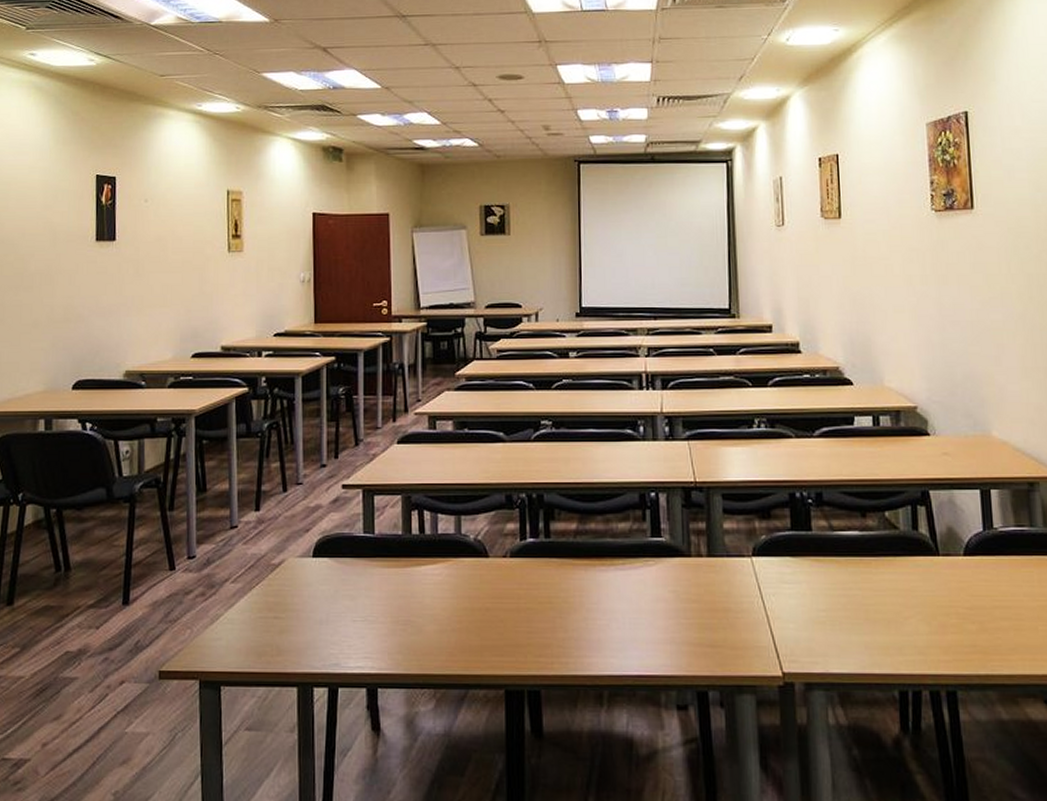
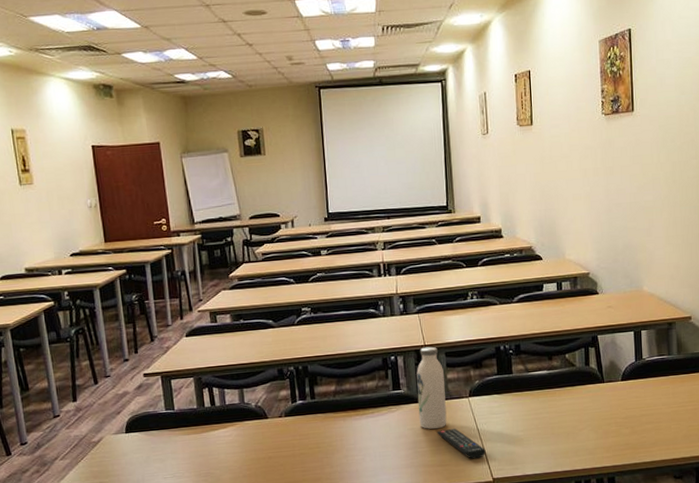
water bottle: none [683,484,722,596] -> present [416,346,447,430]
remote control: none [707,597,774,642] -> present [437,429,486,459]

